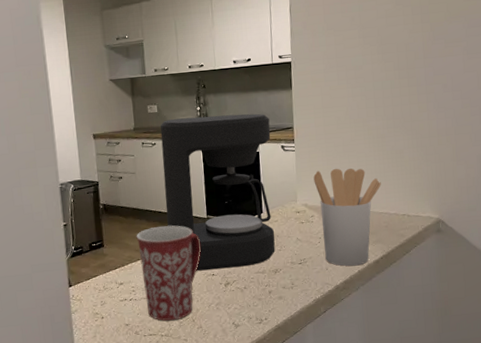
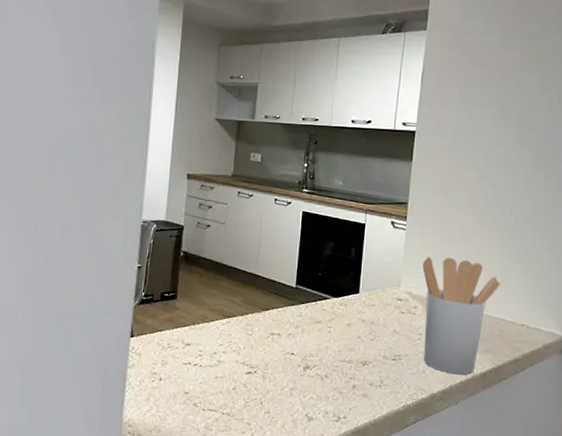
mug: present [136,225,201,321] -> none [212,287,284,398]
coffee maker: present [160,113,275,271] -> none [250,171,382,352]

